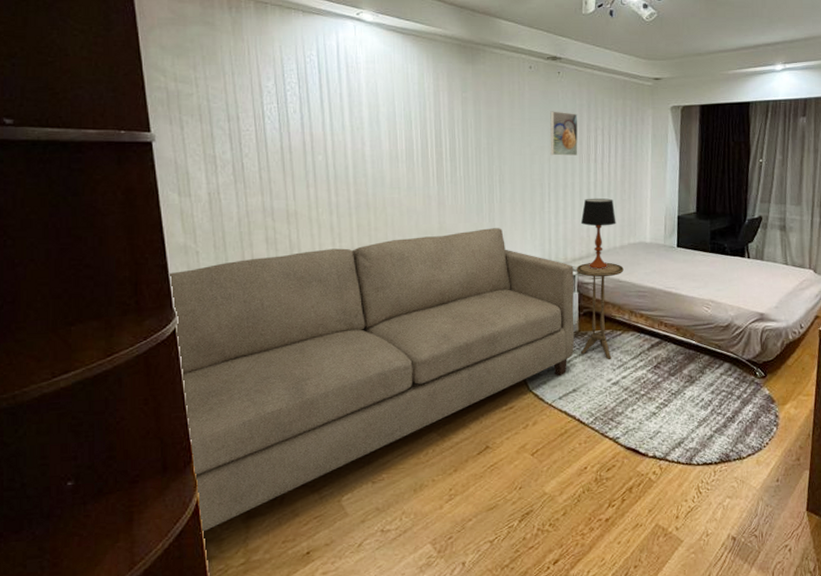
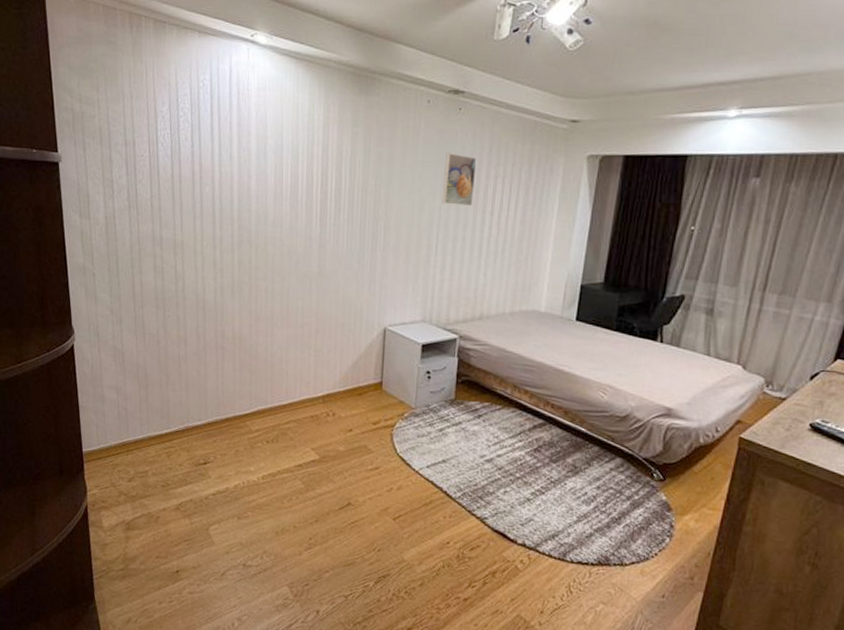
sofa: present [167,228,575,534] -> none [68,278,456,535]
side table: present [576,262,624,360] -> none [454,327,511,435]
table lamp: present [580,198,616,270] -> none [468,255,509,336]

